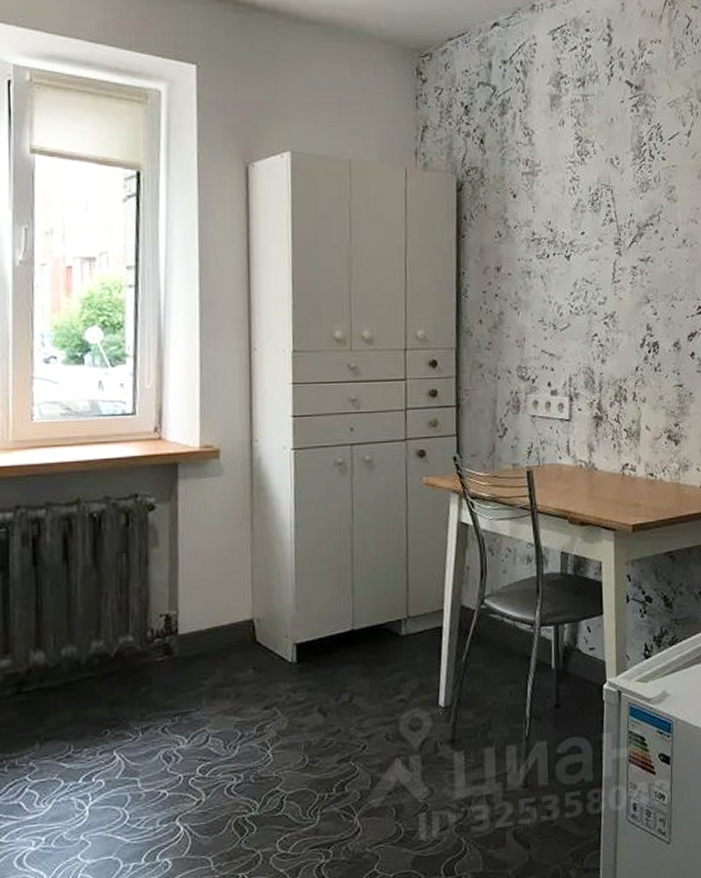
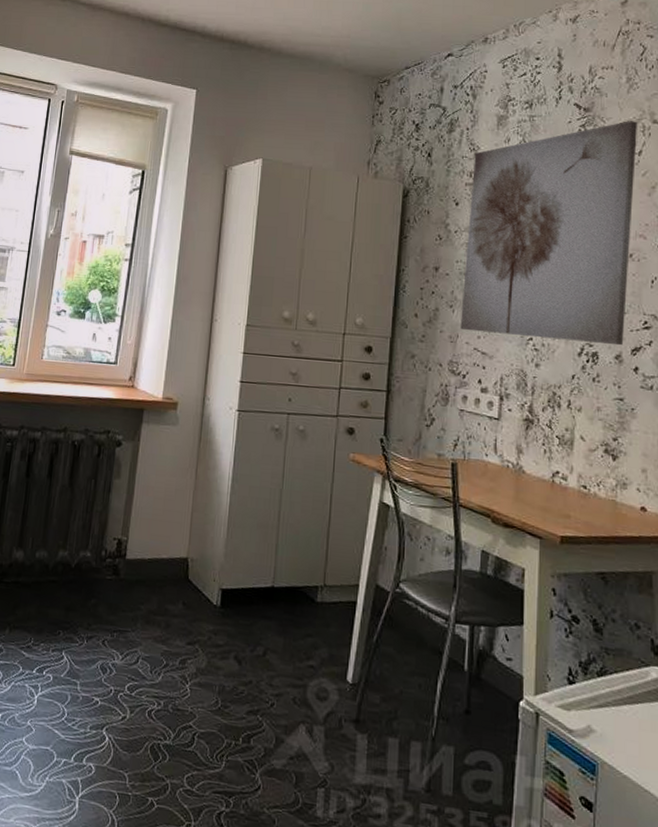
wall art: none [526,99,687,333] -> present [460,121,638,346]

